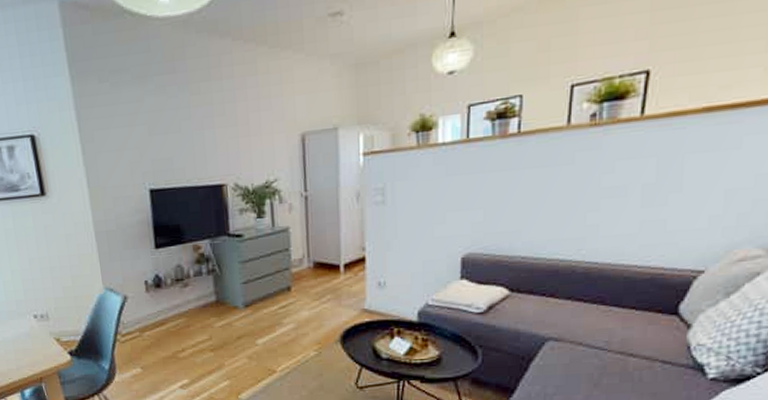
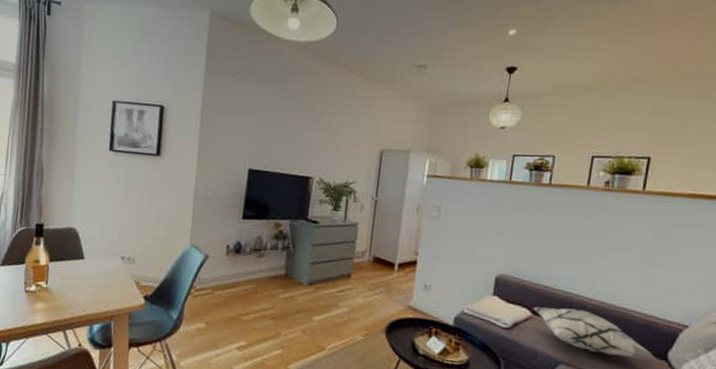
decorative pillow: none [510,276,665,321] -> present [533,306,656,360]

